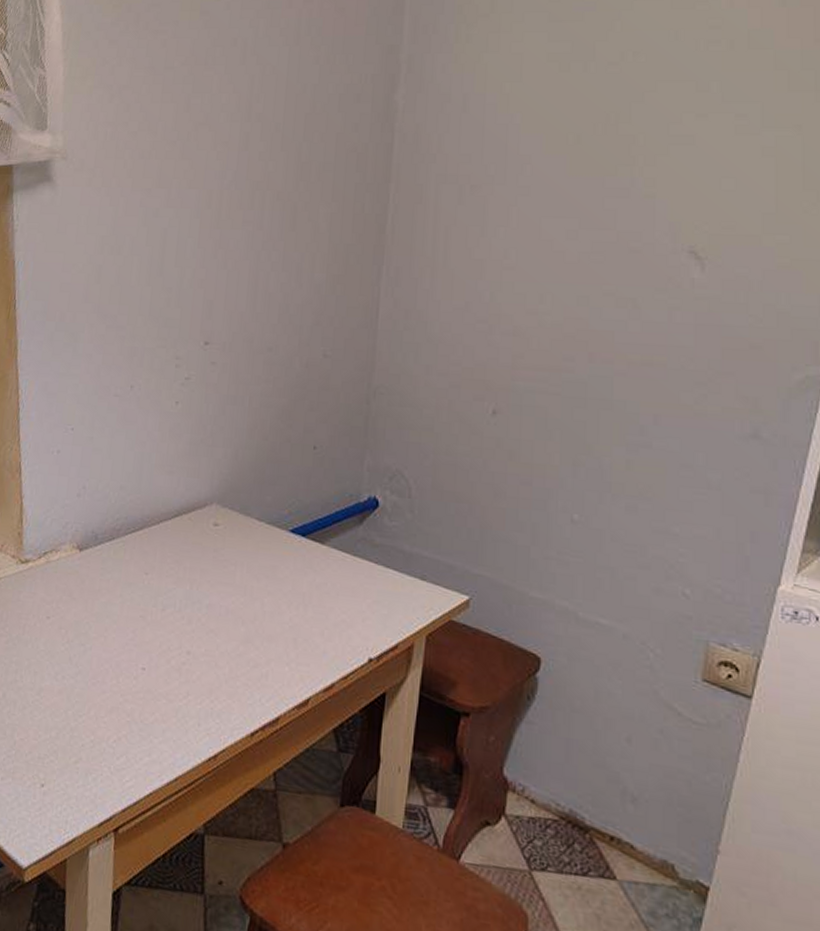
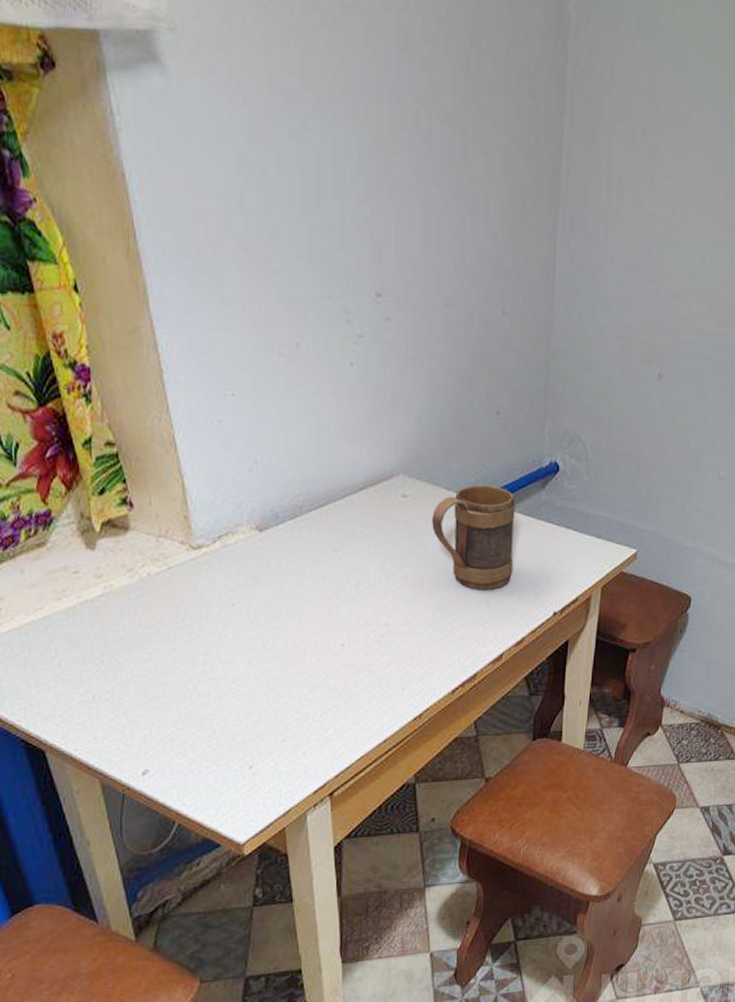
mug: none [241,516,330,627] -> present [432,484,515,591]

